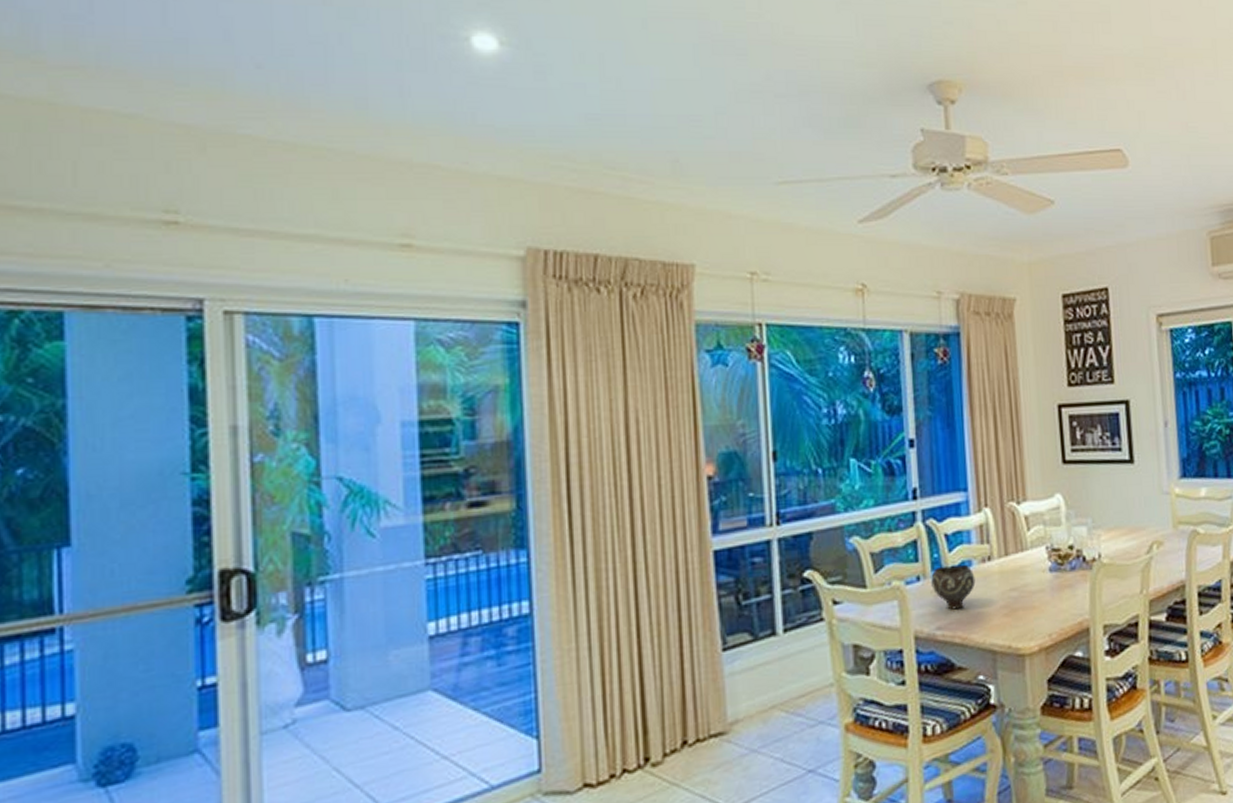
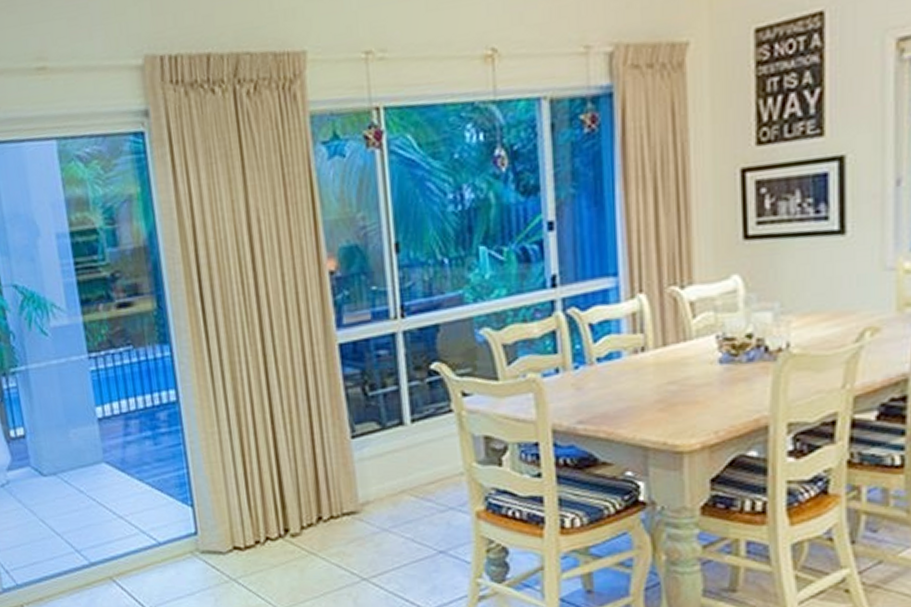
bowl: present [931,564,976,610] -> none [572,355,625,404]

